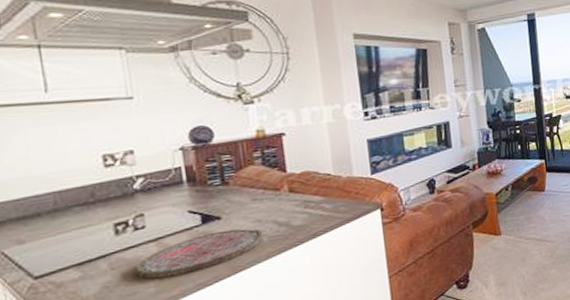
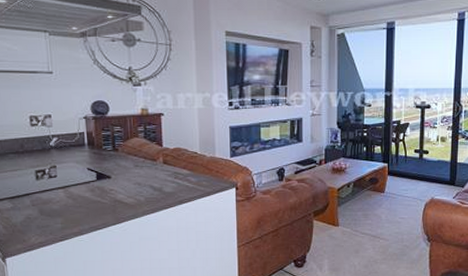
cutting board: present [135,229,262,279] -> none [49,187,140,218]

